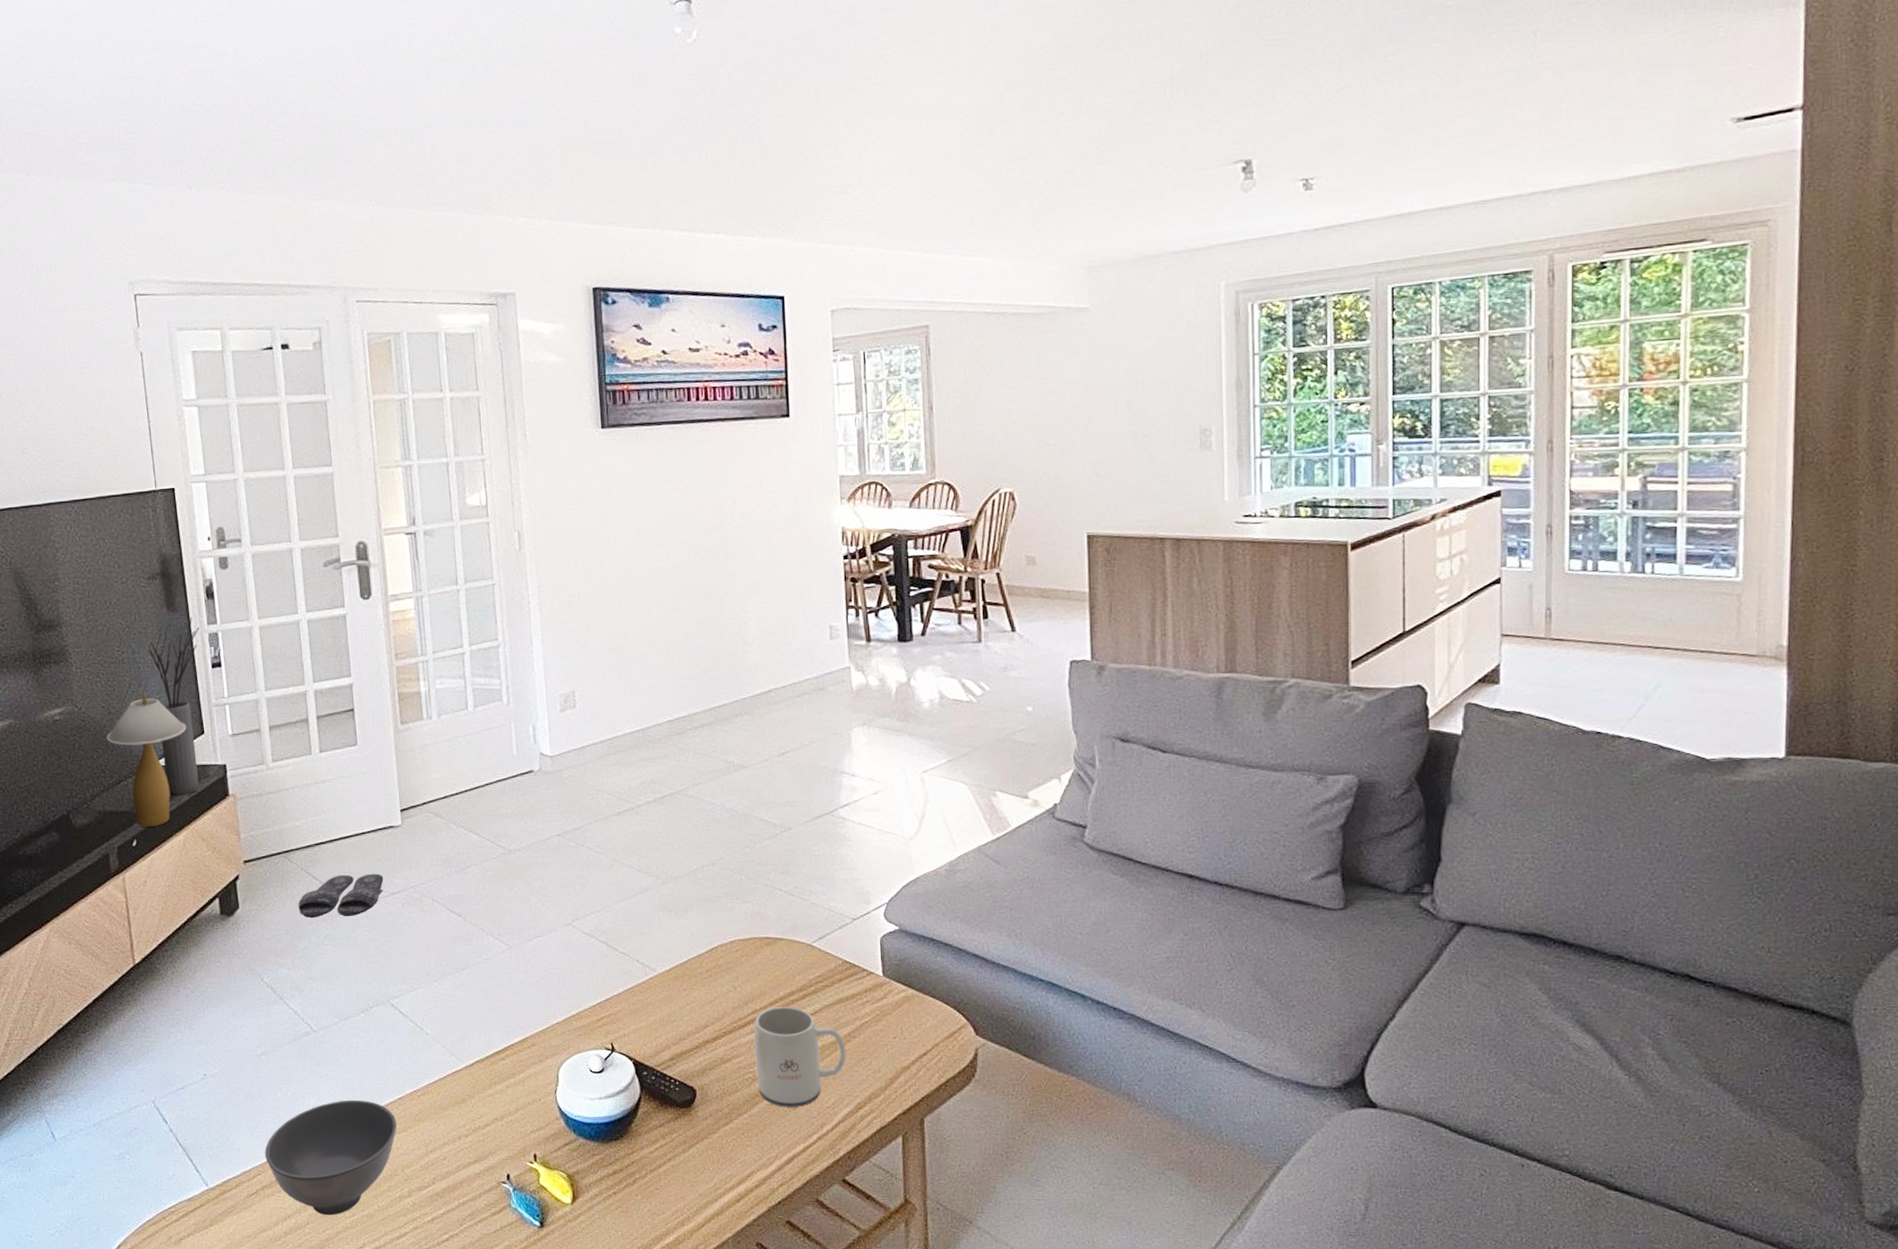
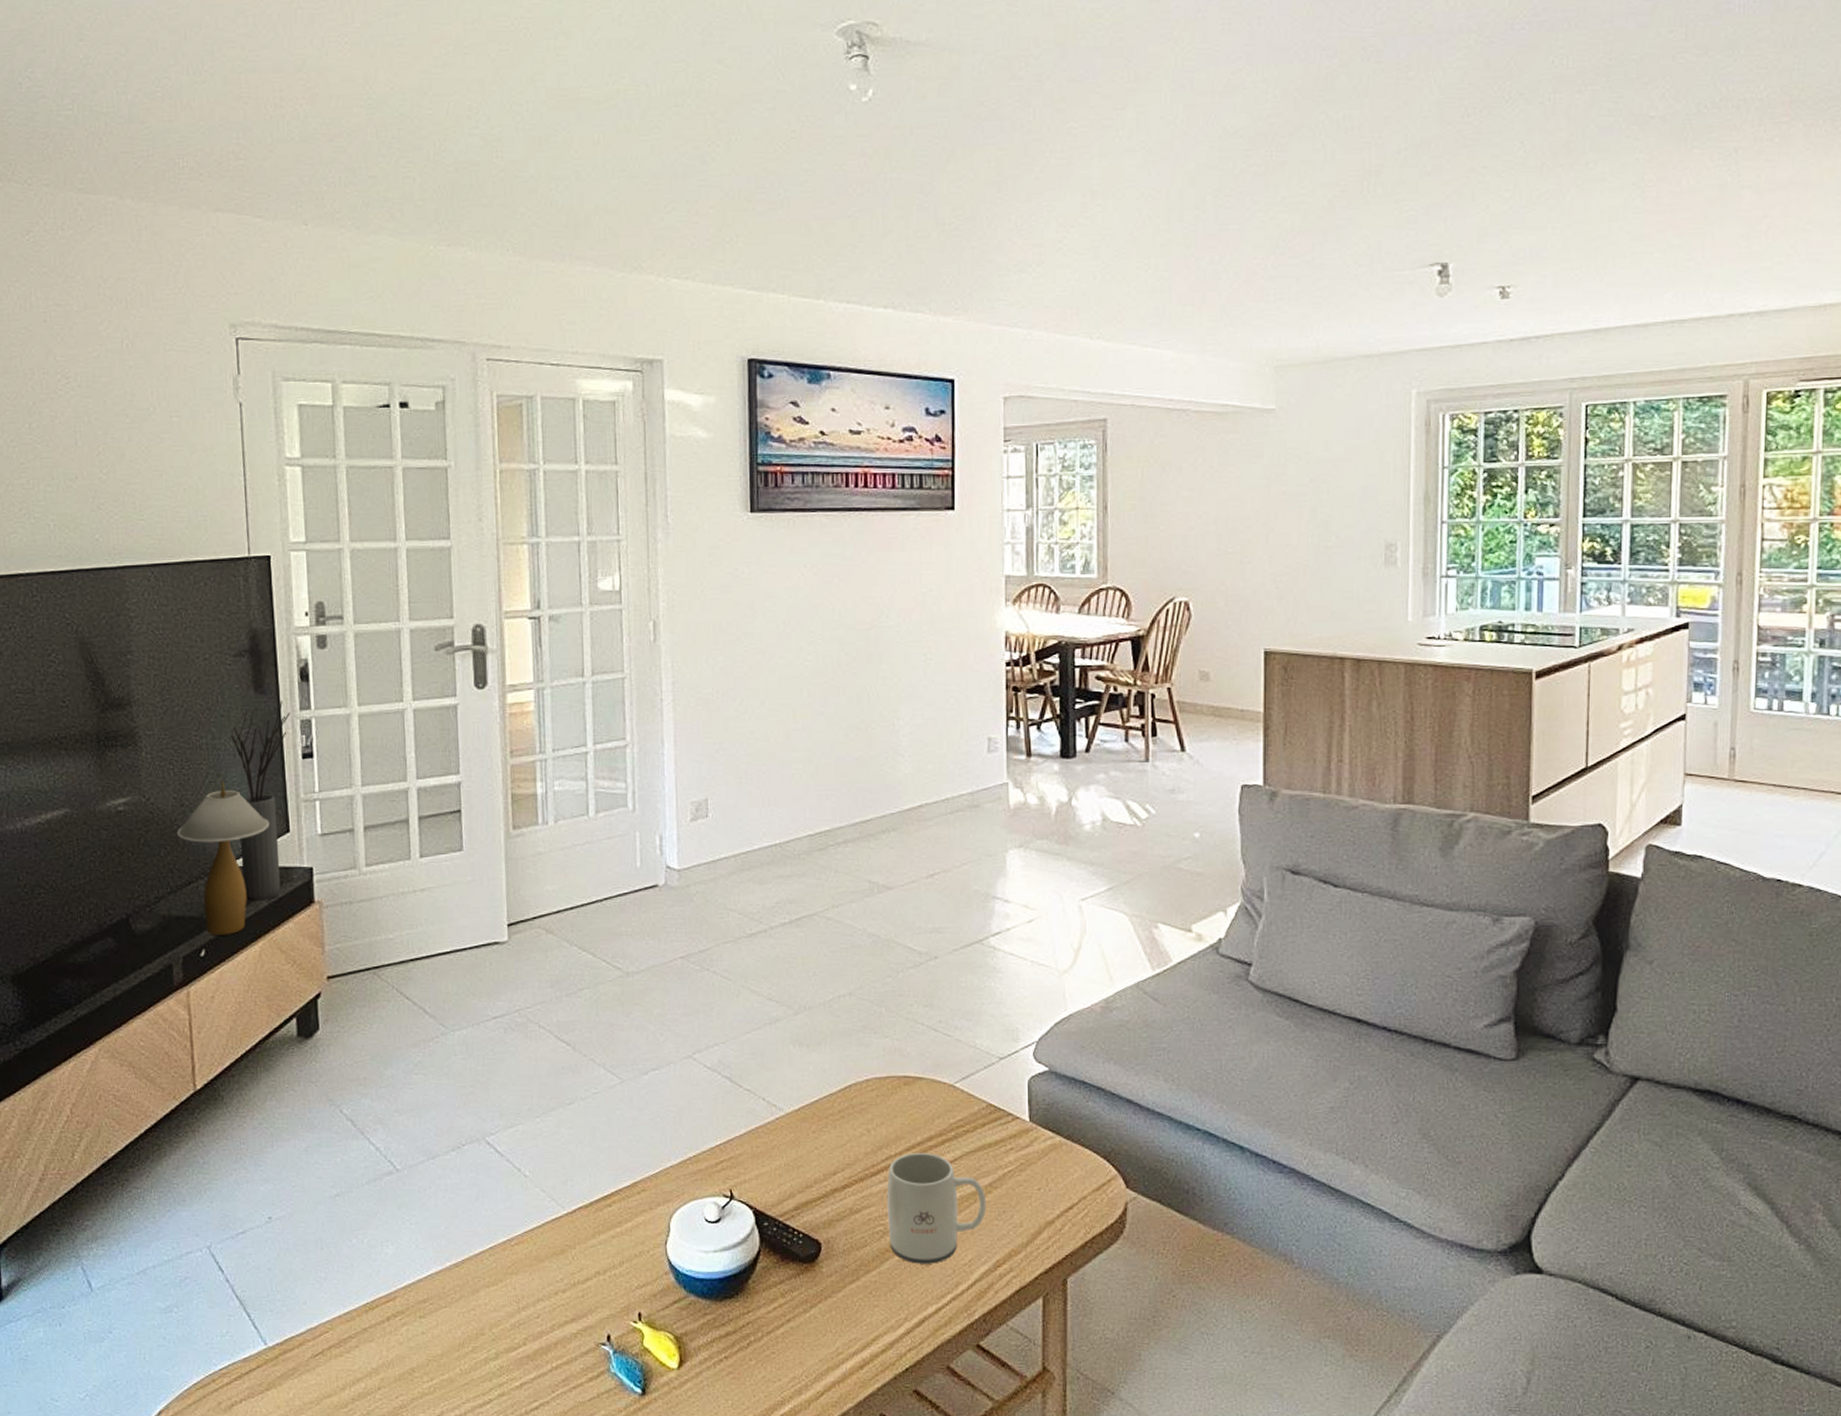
bowl: present [264,1099,398,1216] -> none [334,1248,487,1380]
slippers: present [298,873,384,917] -> none [386,994,485,1042]

